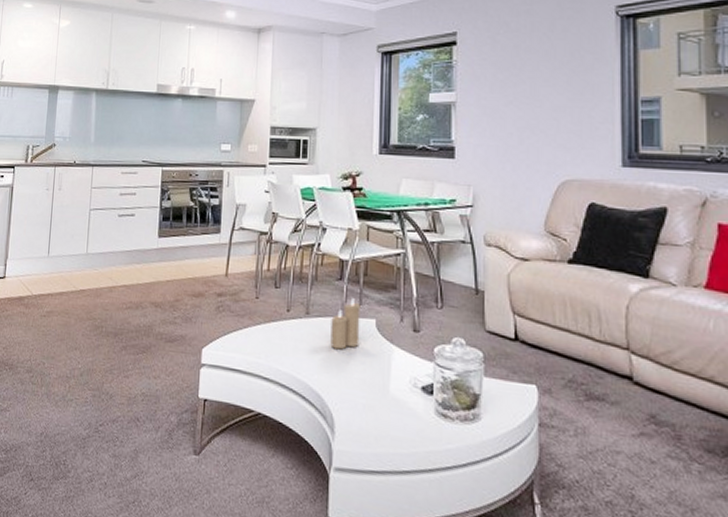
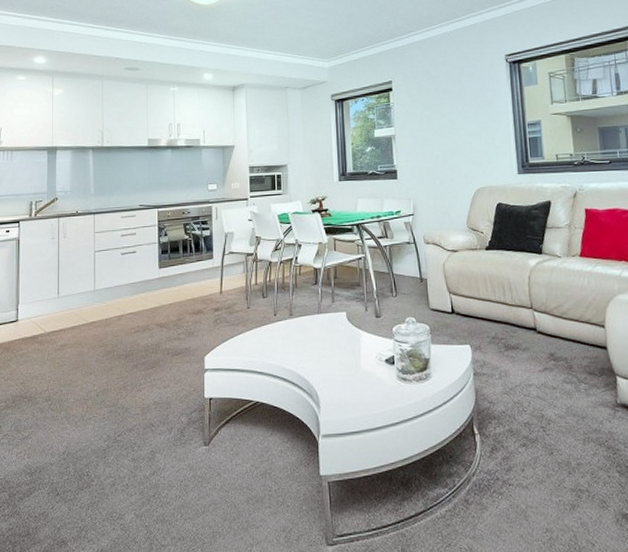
candle: present [330,297,361,350] -> none [311,297,335,340]

